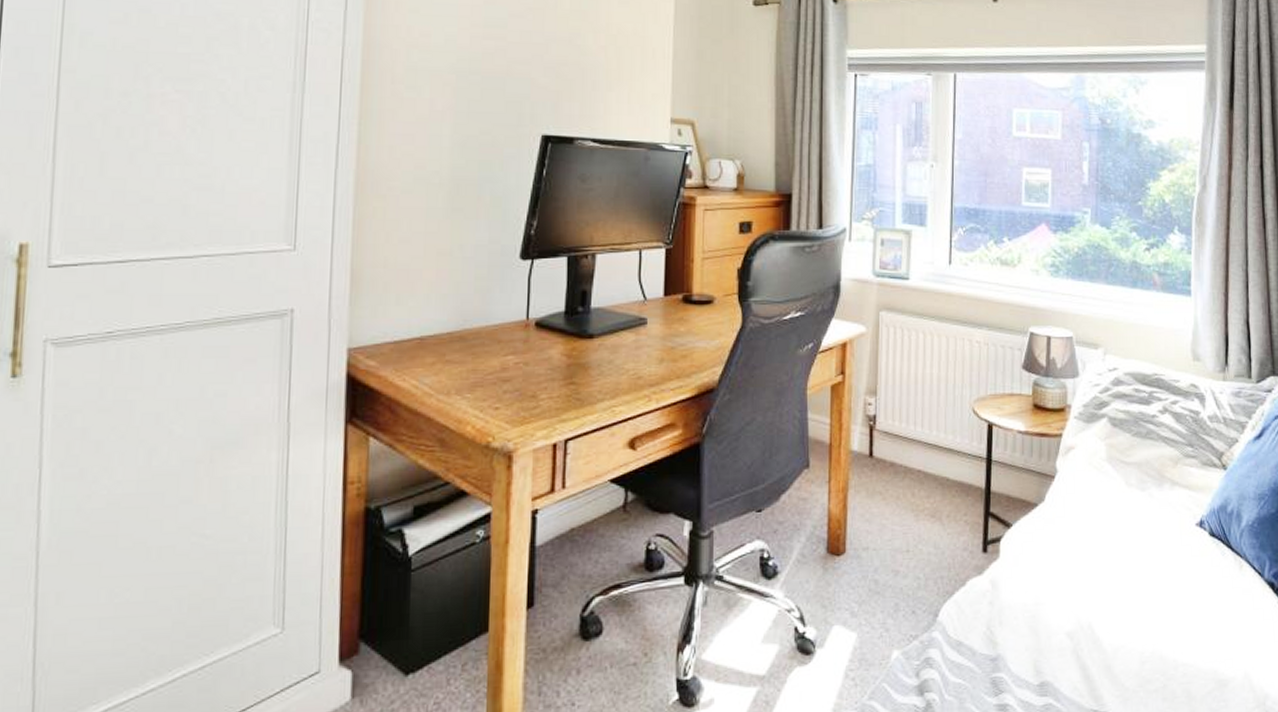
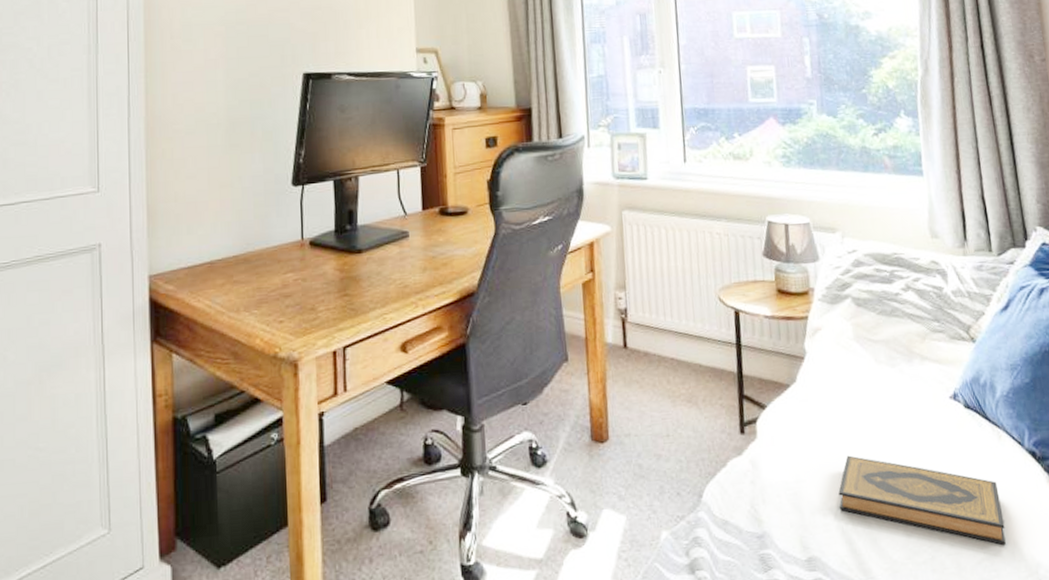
hardback book: none [1076,579,1238,676] -> present [838,455,1006,546]

